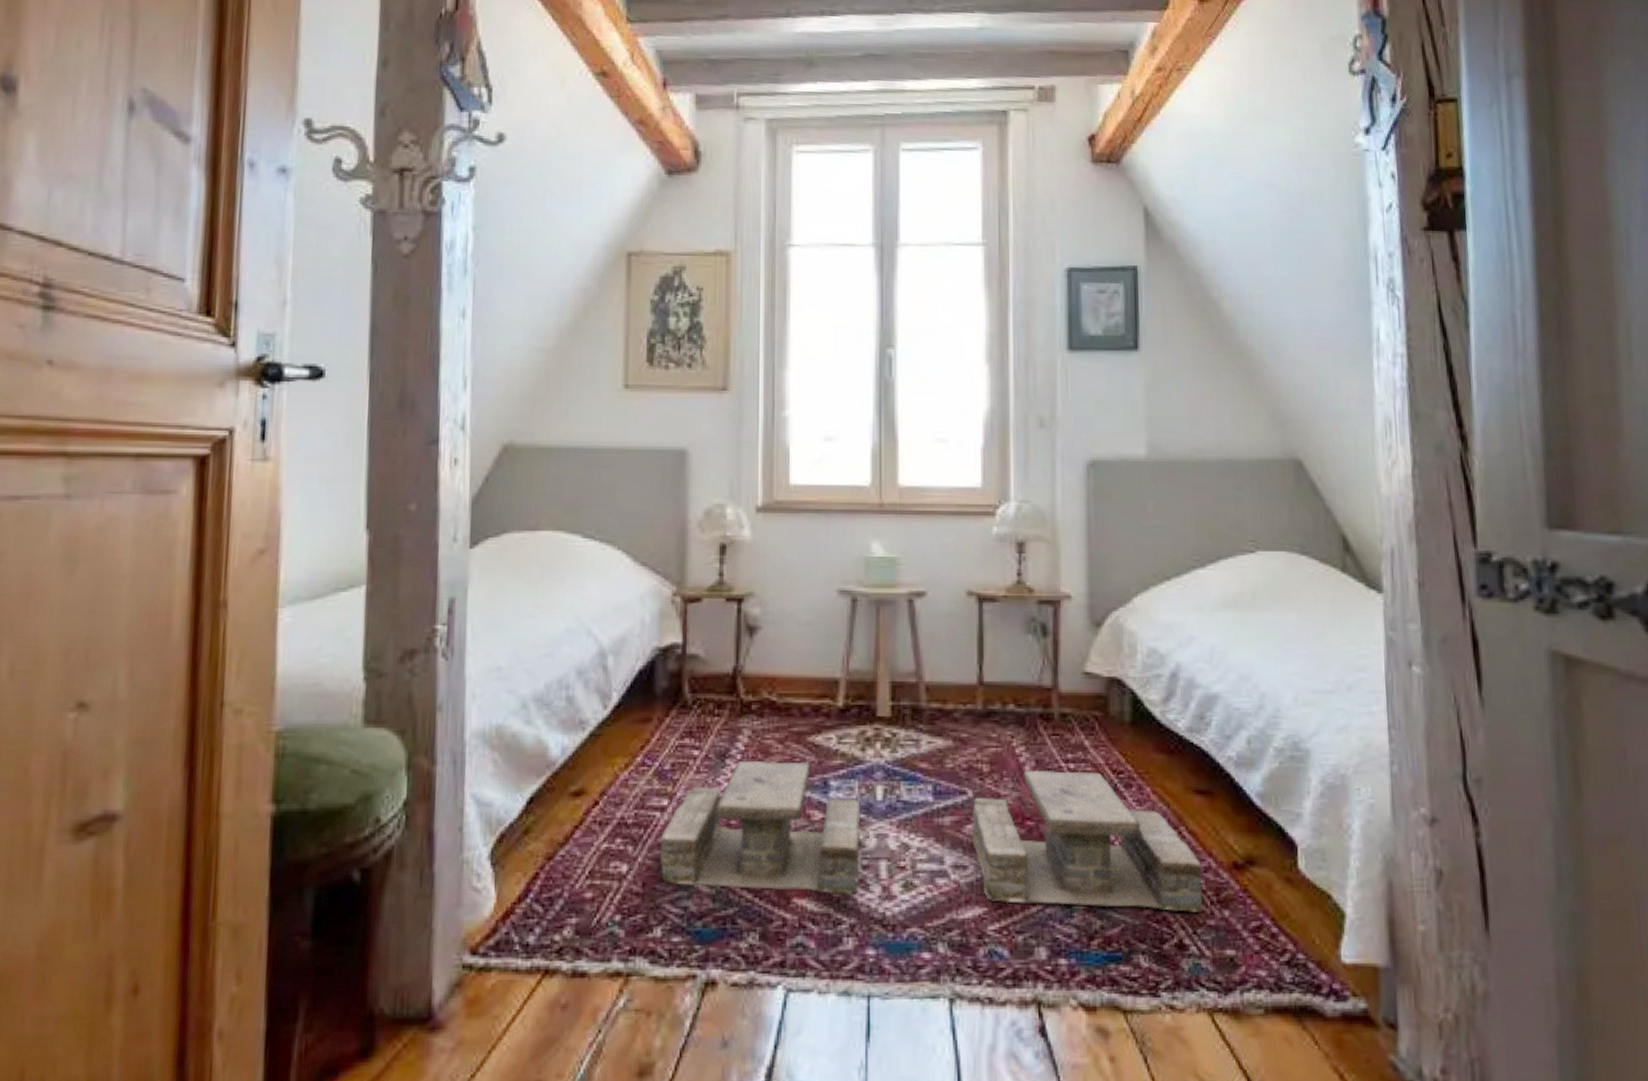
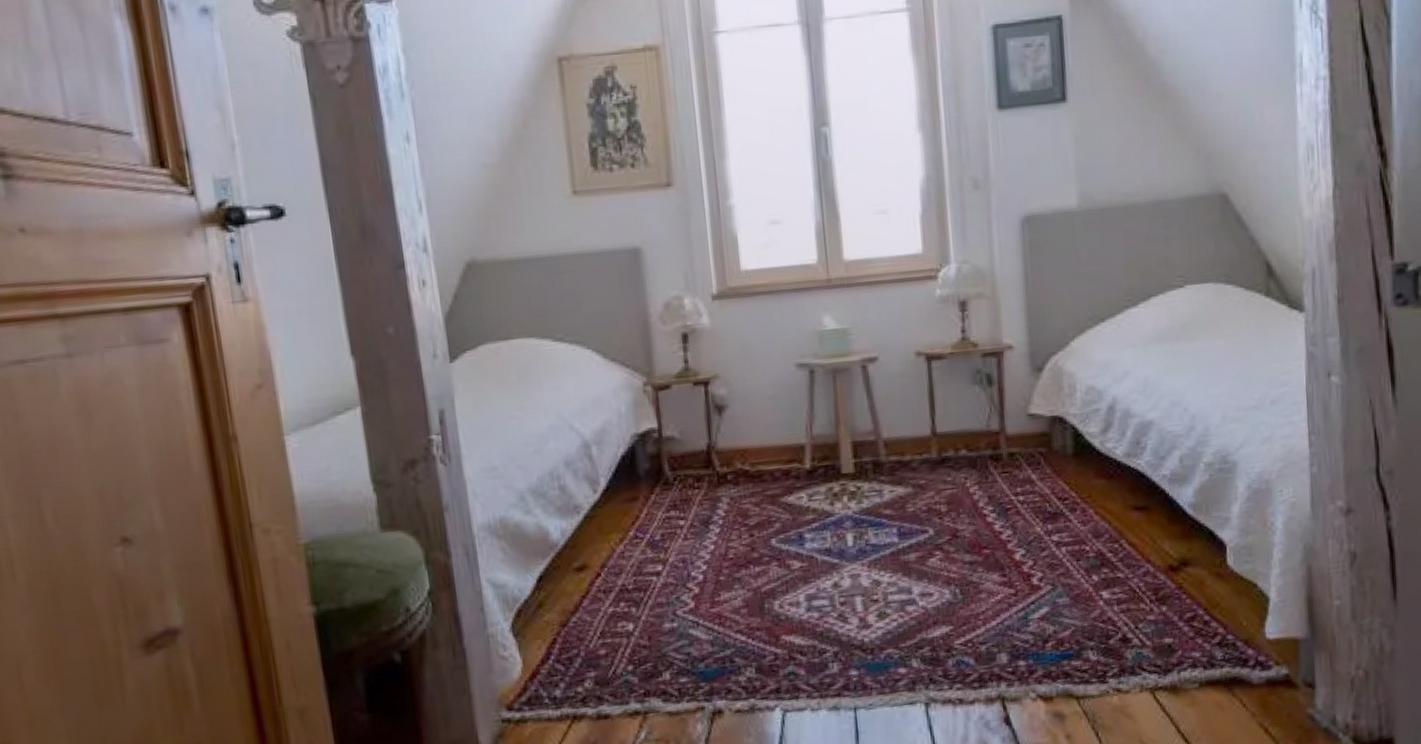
picnic table: present [659,760,1203,912] -> none [658,501,1143,635]

